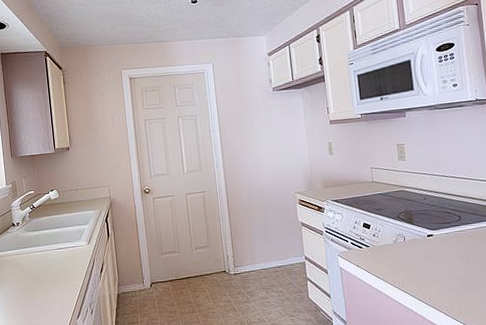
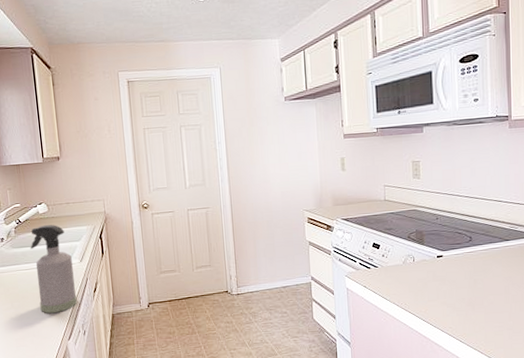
spray bottle: none [43,209,86,293] -> present [30,225,78,314]

